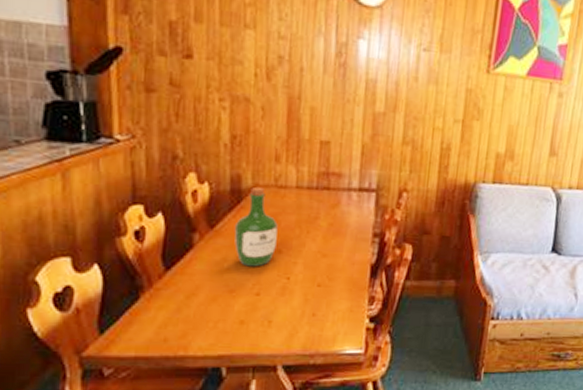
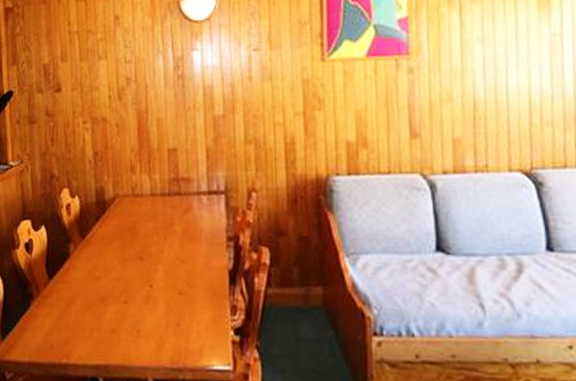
wine bottle: present [234,186,278,267] -> none [101,197,138,275]

